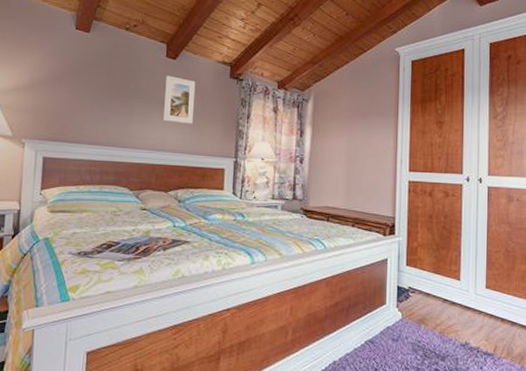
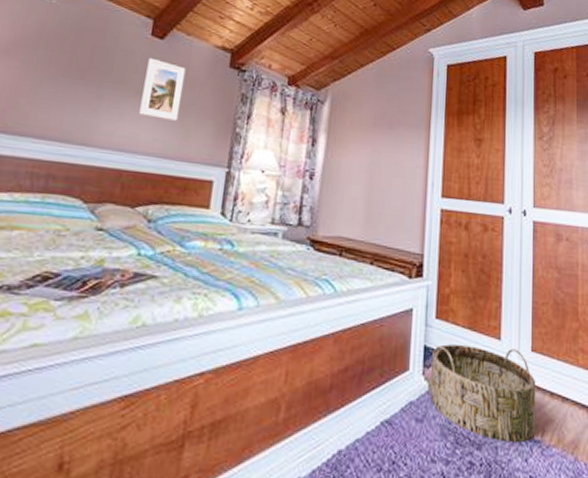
basket: none [403,285,490,356] -> present [430,344,536,443]

